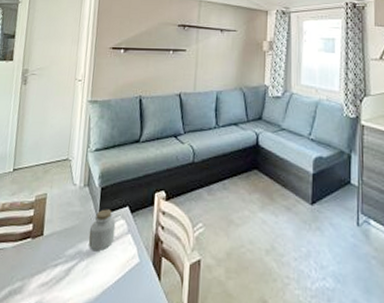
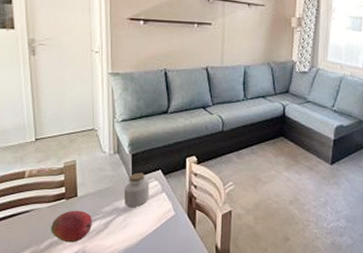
fruit: none [11,251,54,293] -> present [50,210,92,243]

